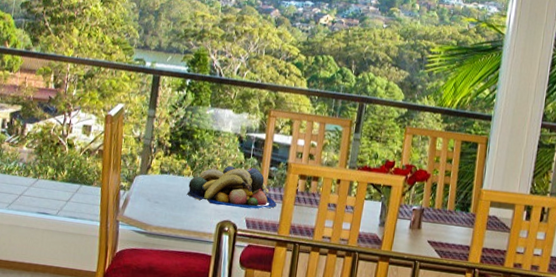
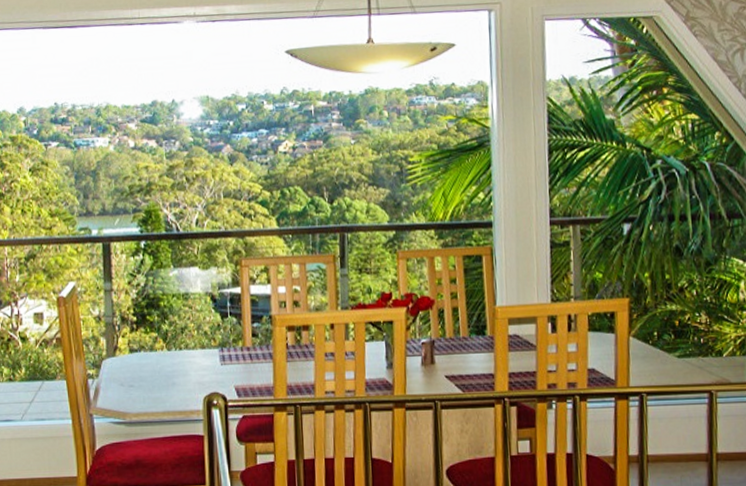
fruit bowl: present [186,165,277,209] -> none [163,327,267,378]

